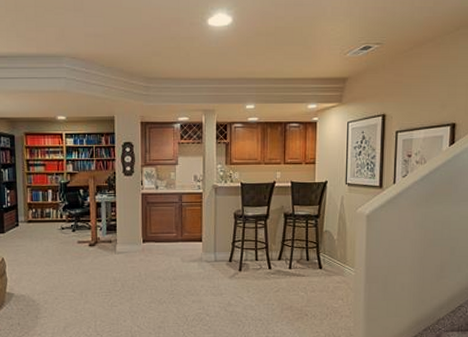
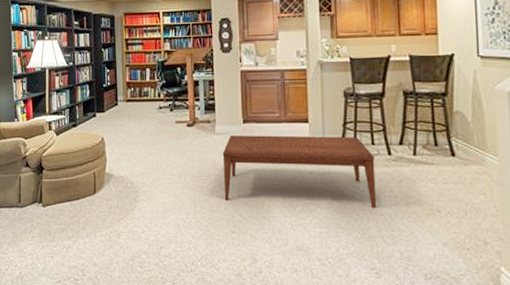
coffee table: none [122,253,257,314] -> present [222,135,377,208]

